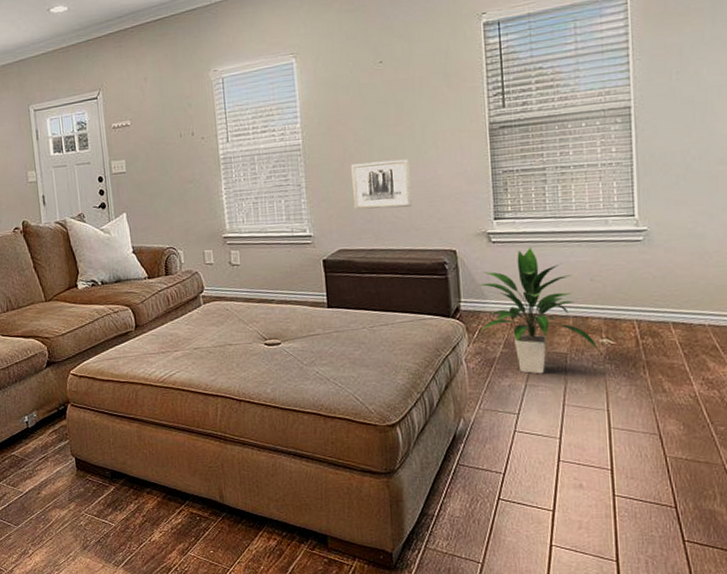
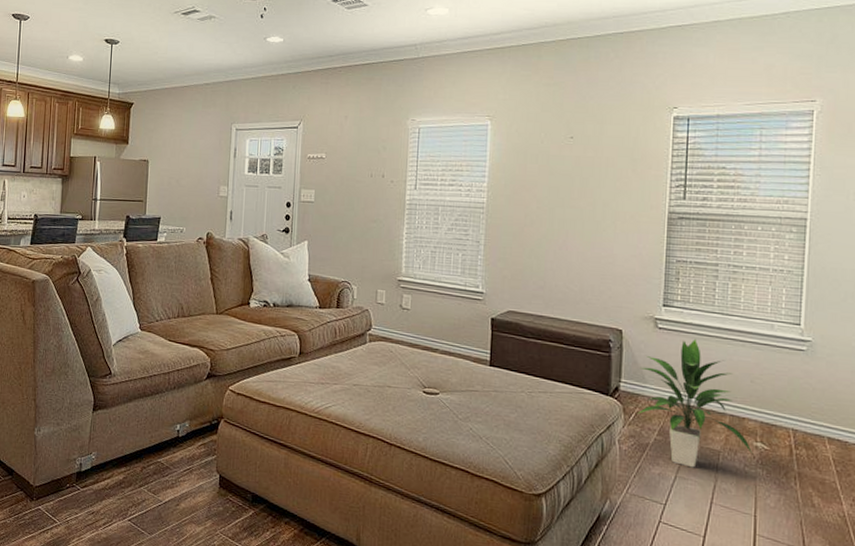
wall art: present [351,158,412,210] -> none [529,230,587,281]

